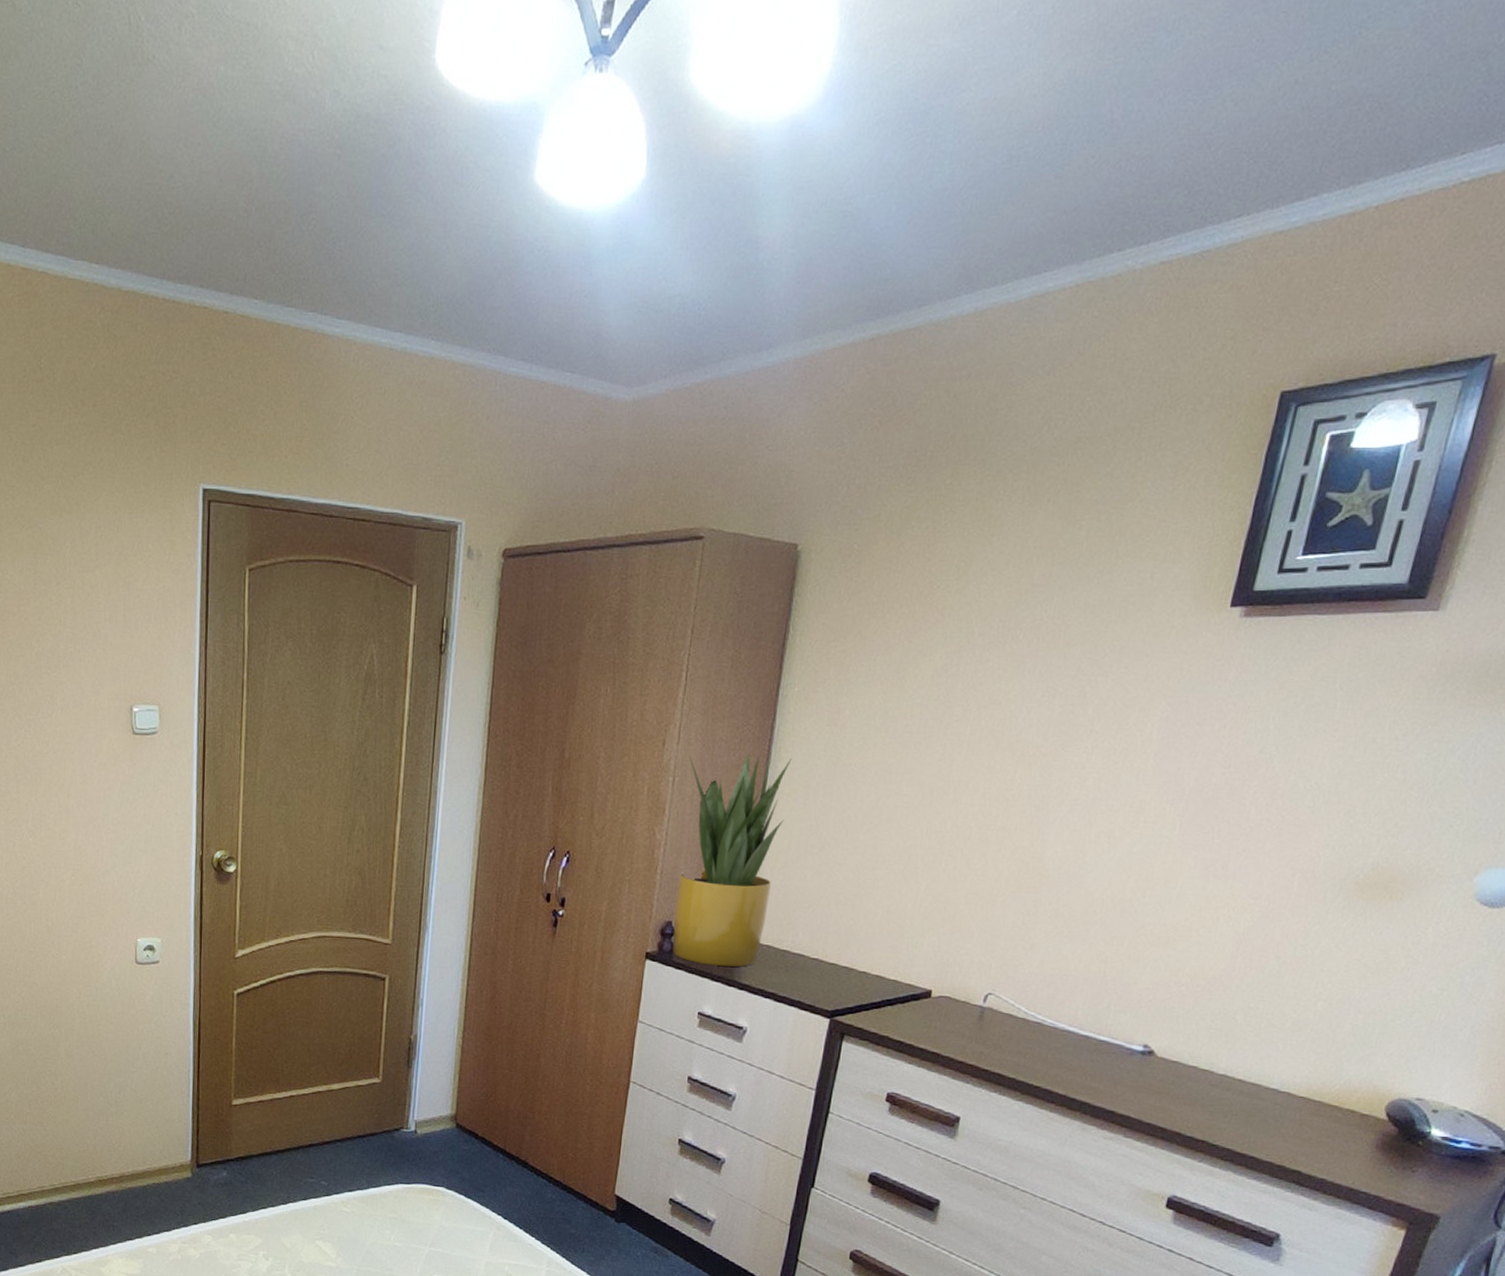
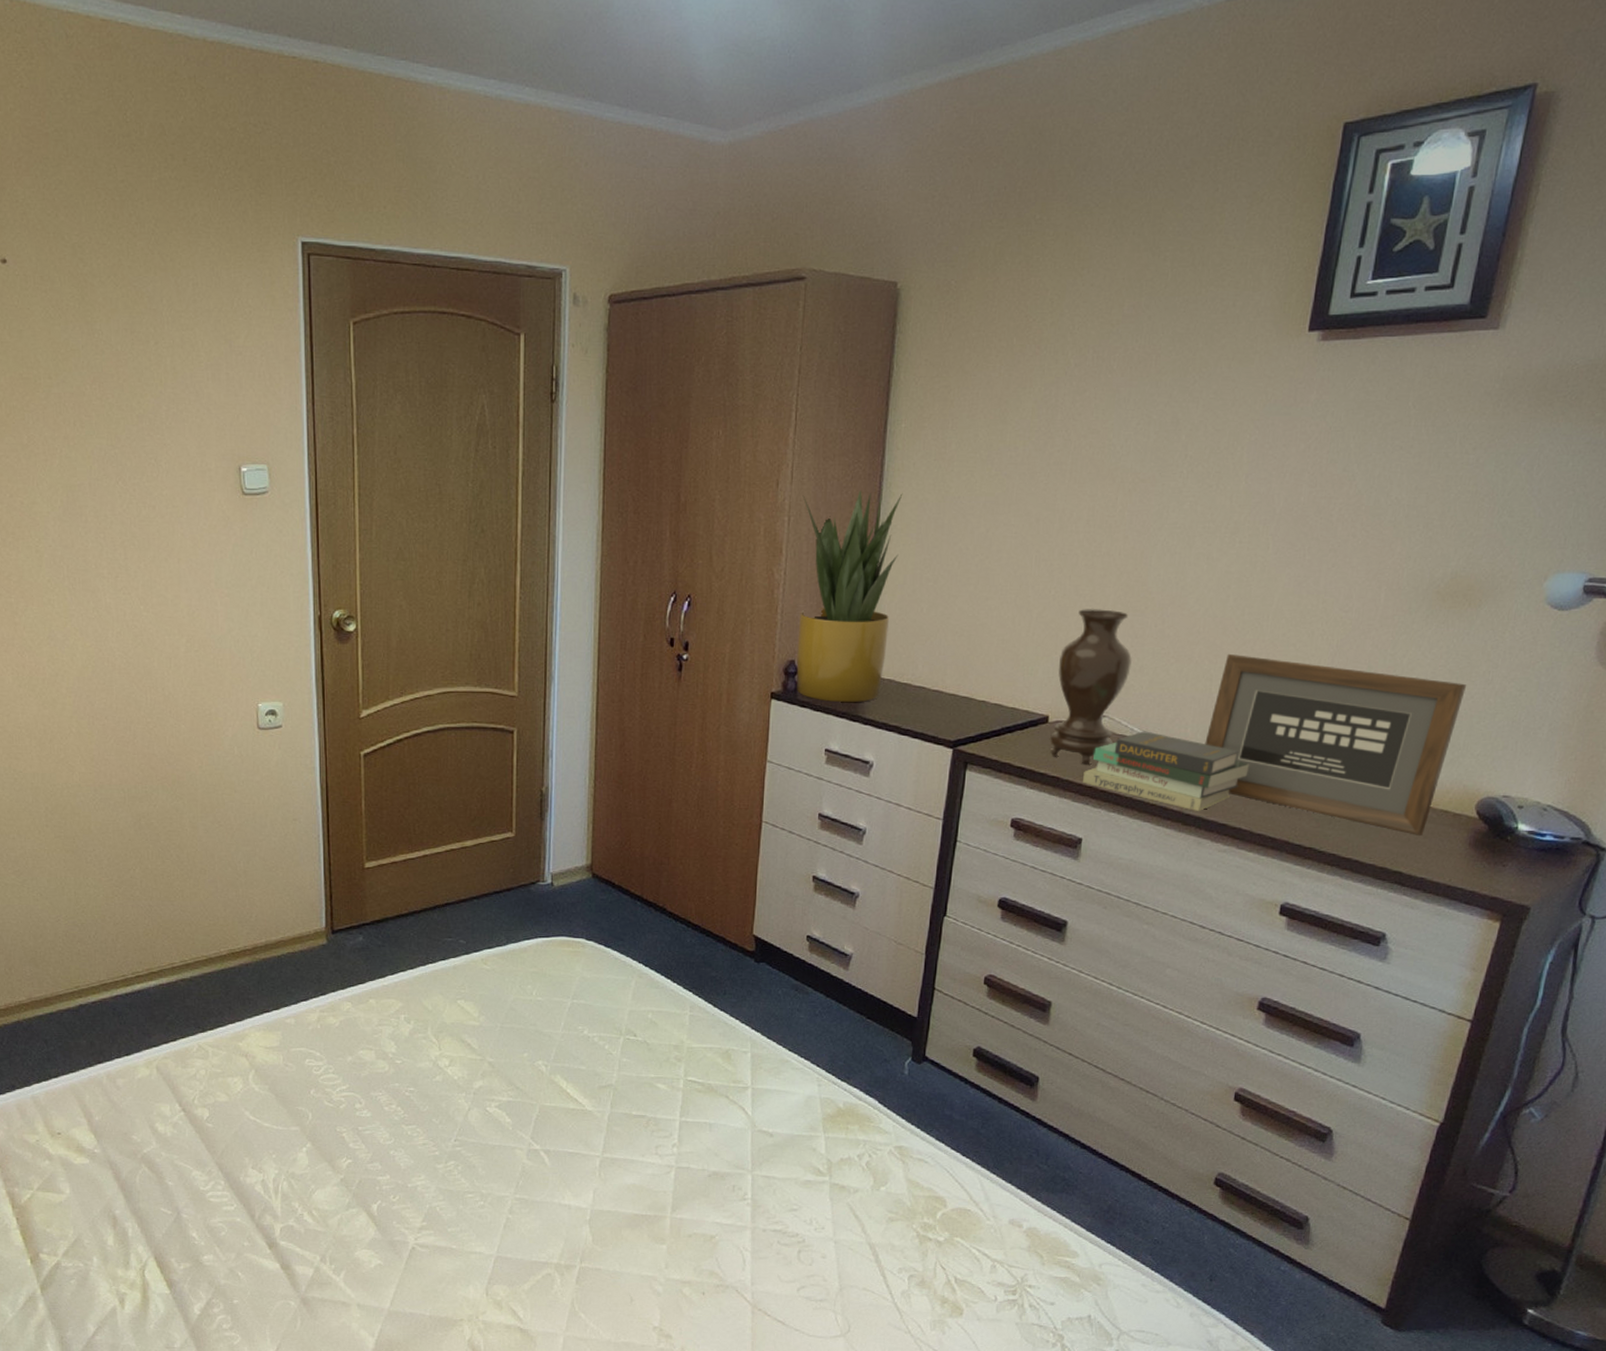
vase: none [931,883,1023,1042] -> present [1050,609,1132,765]
books: none [963,1011,1142,1097] -> present [1082,731,1249,812]
picture frame: none [1095,936,1382,1135] -> present [1205,653,1466,836]

